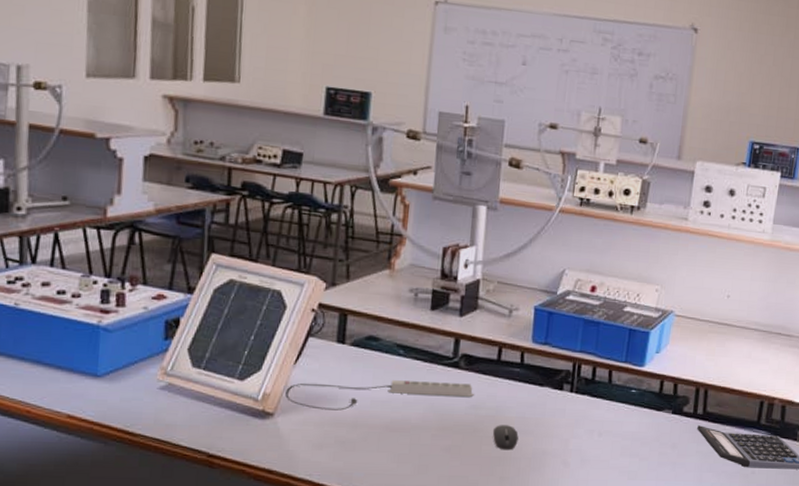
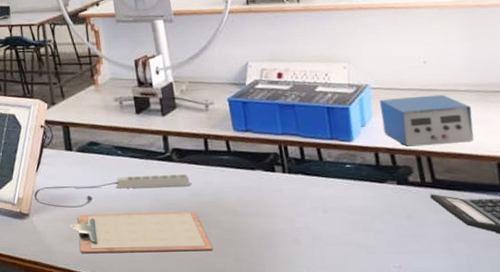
clipboard: none [323,418,479,468] -> present [70,211,212,253]
computer mouse: present [492,425,519,450] -> none [217,209,244,233]
power supply: none [674,328,755,379] -> present [379,94,474,147]

